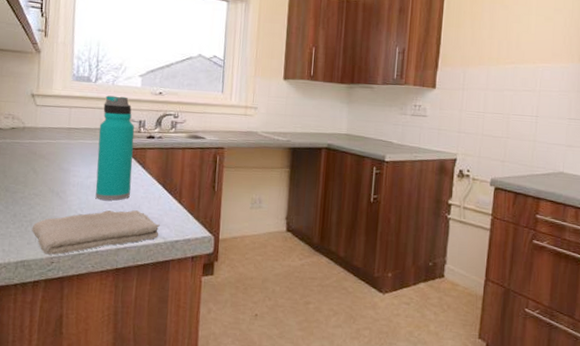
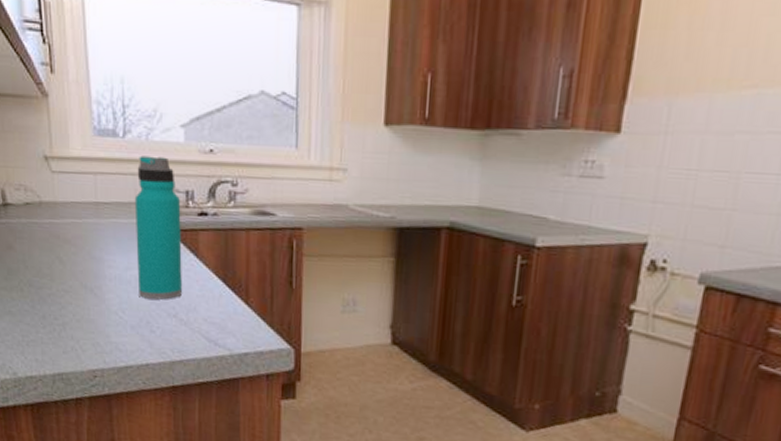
washcloth: present [32,210,160,255] -> none [66,312,223,368]

